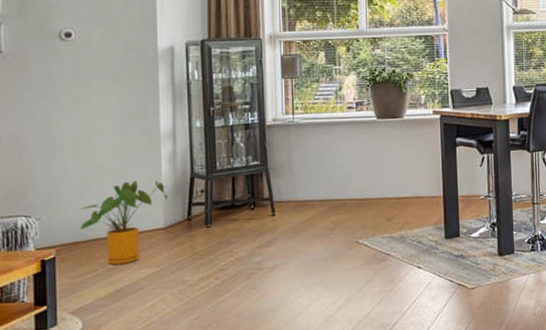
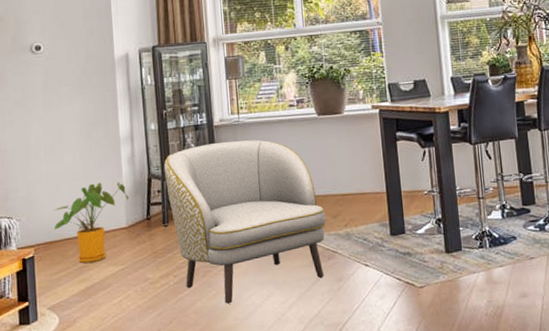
armchair: none [208,141,380,306] -> present [163,140,326,304]

